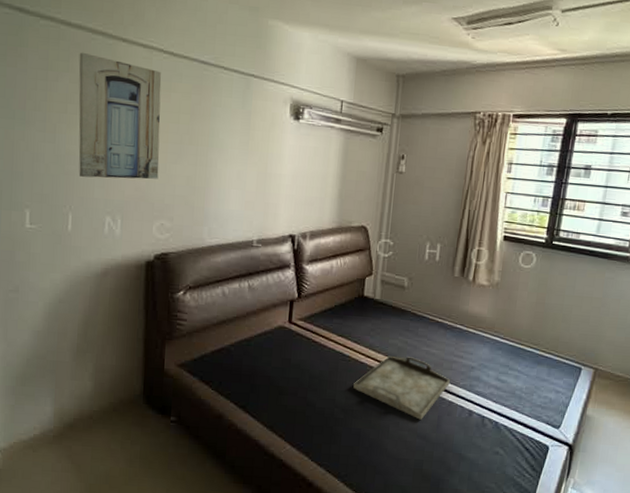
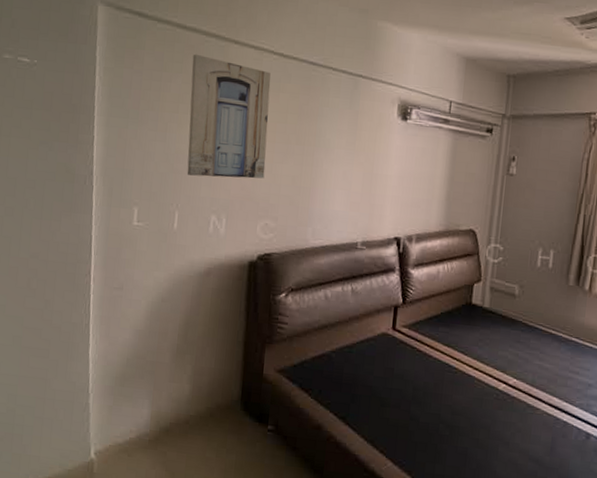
serving tray: present [353,356,450,420] -> none [460,369,565,441]

